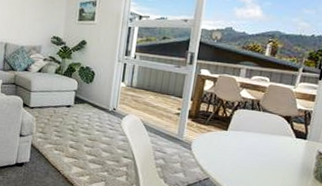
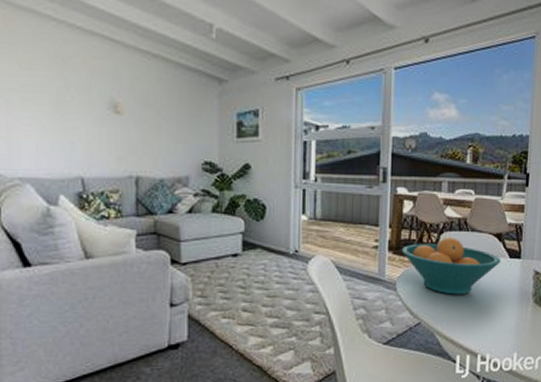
fruit bowl: none [200,114,288,162] -> present [402,237,501,295]

